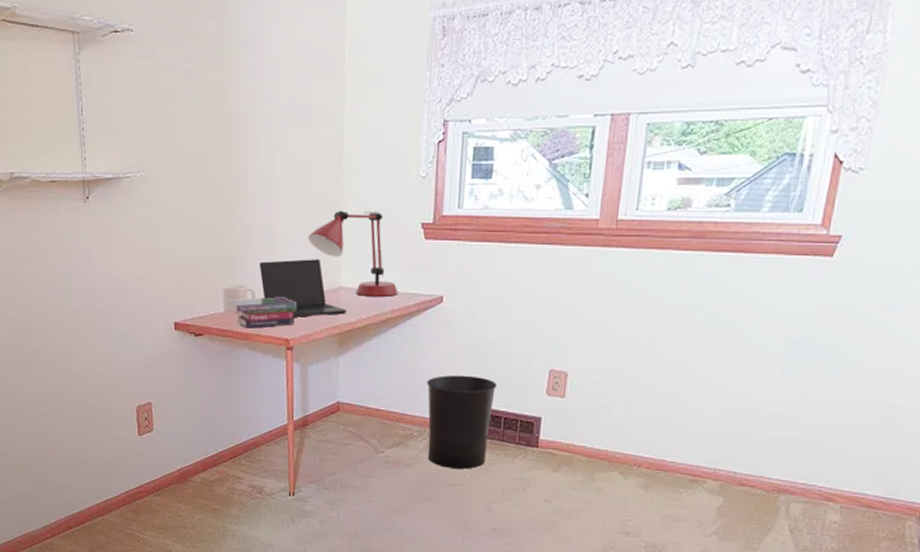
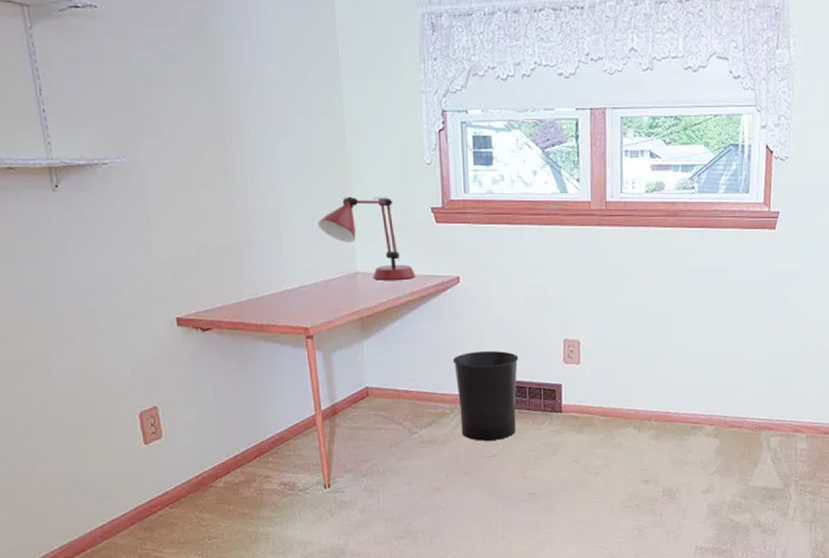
mug: present [221,285,255,314] -> none [228,274,267,306]
books: present [225,297,298,329] -> none [234,285,314,319]
laptop: present [259,259,346,317] -> none [267,245,365,305]

